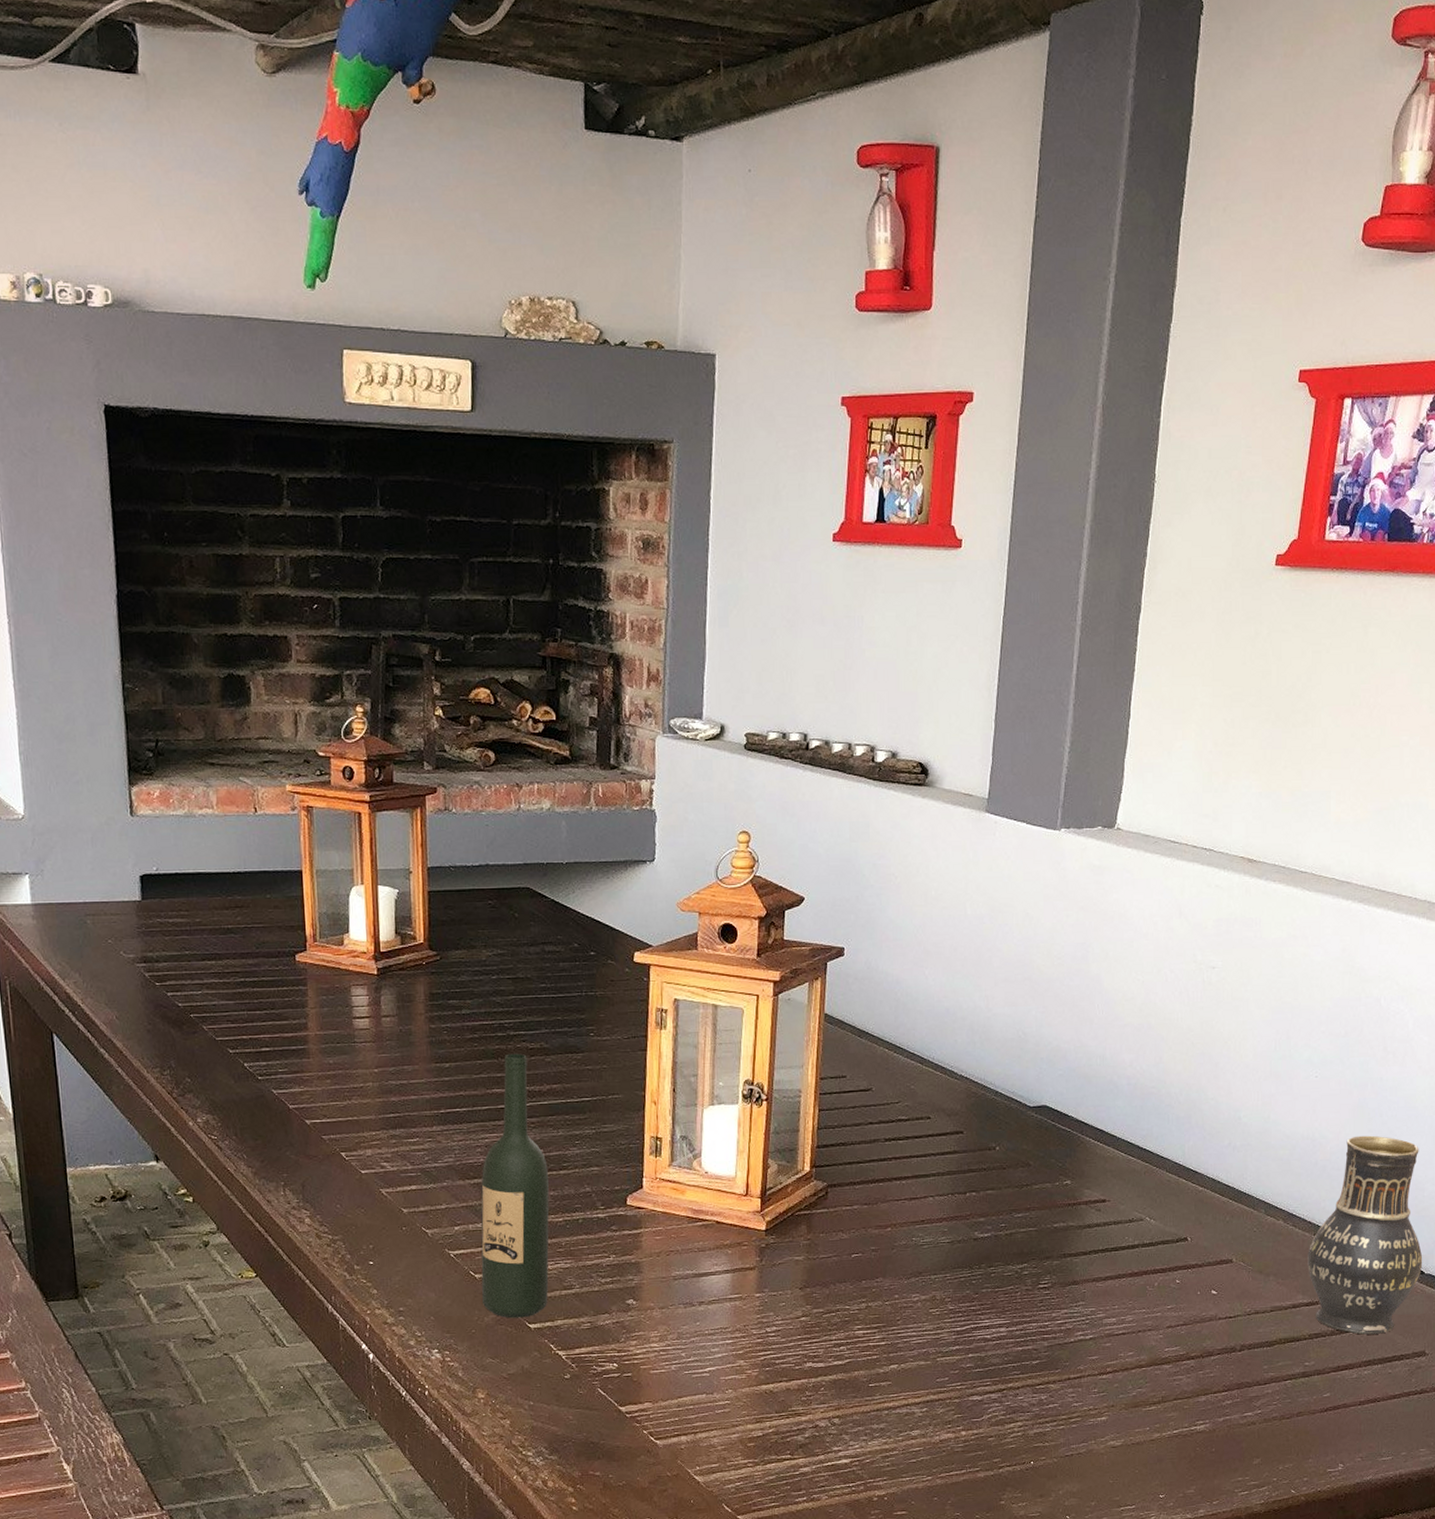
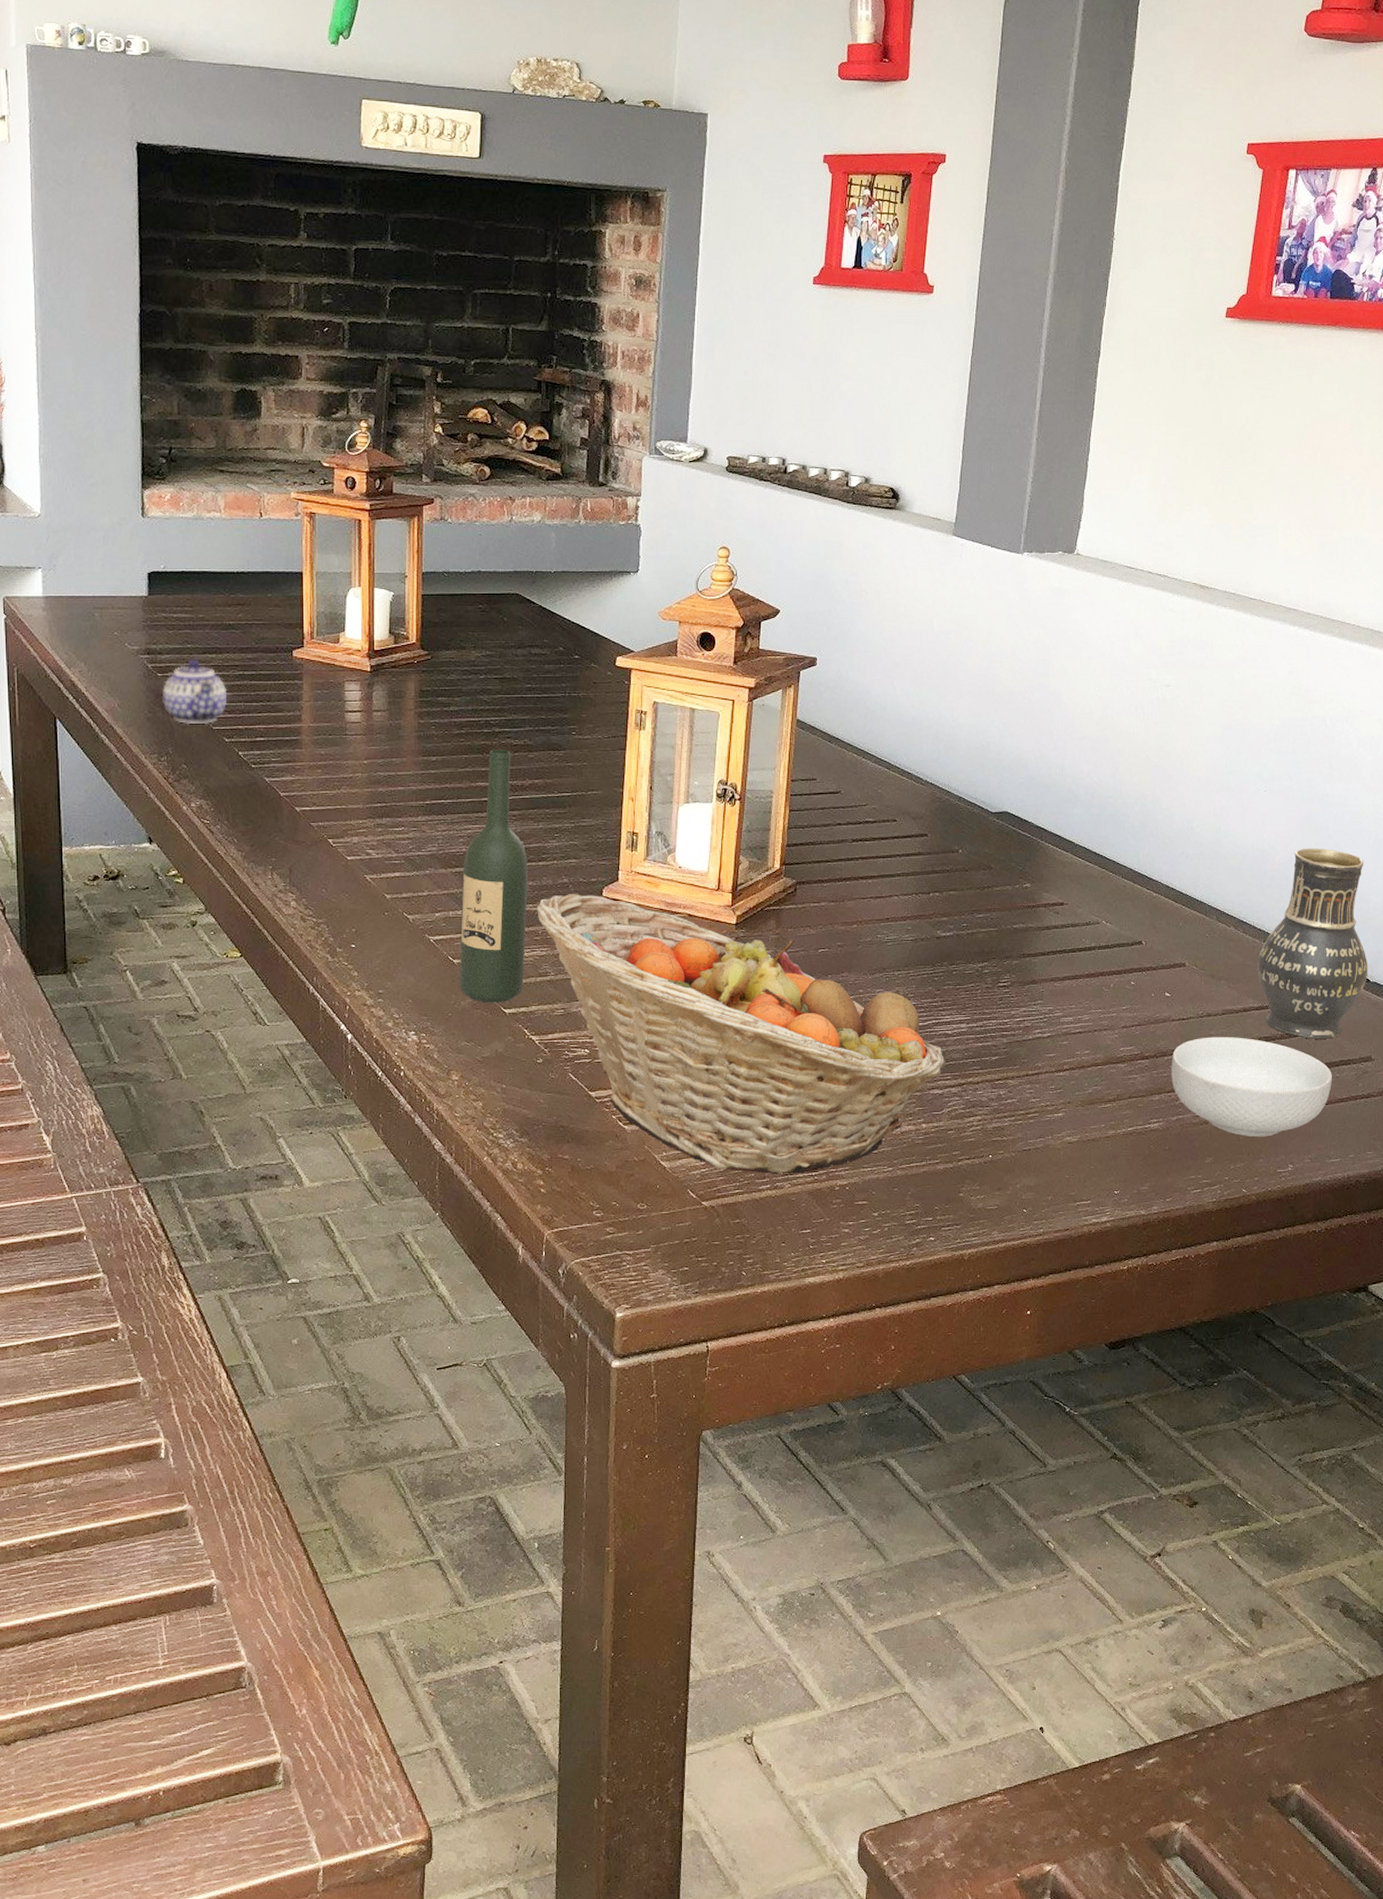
teapot: none [162,966,230,1036] -> present [163,659,228,725]
fruit basket: none [559,1203,985,1487] -> present [537,894,946,1175]
cereal bowl: none [1218,1334,1384,1437] -> present [1171,1036,1332,1137]

